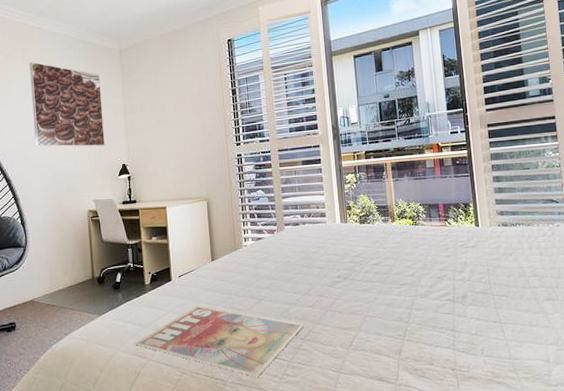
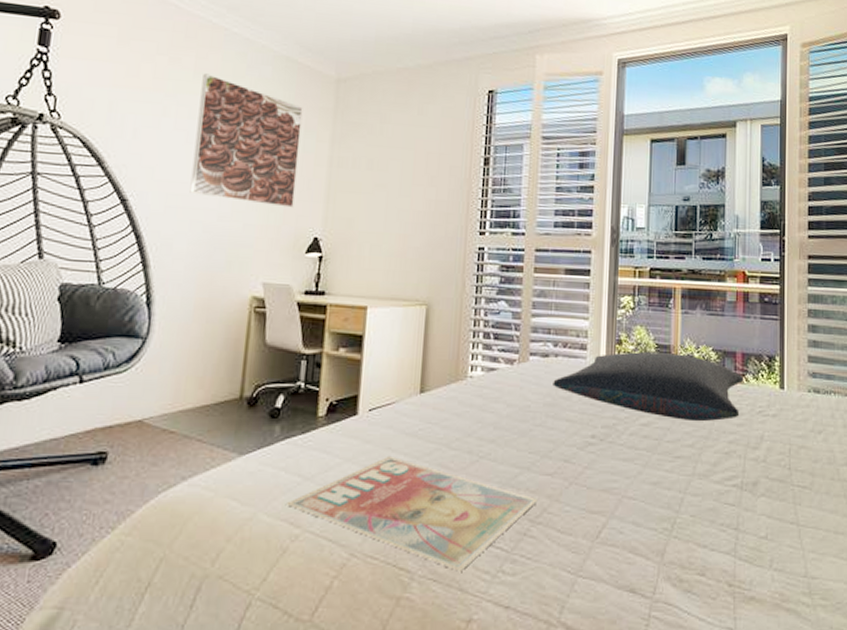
pillow: none [304,210,447,258] -> present [553,352,744,422]

